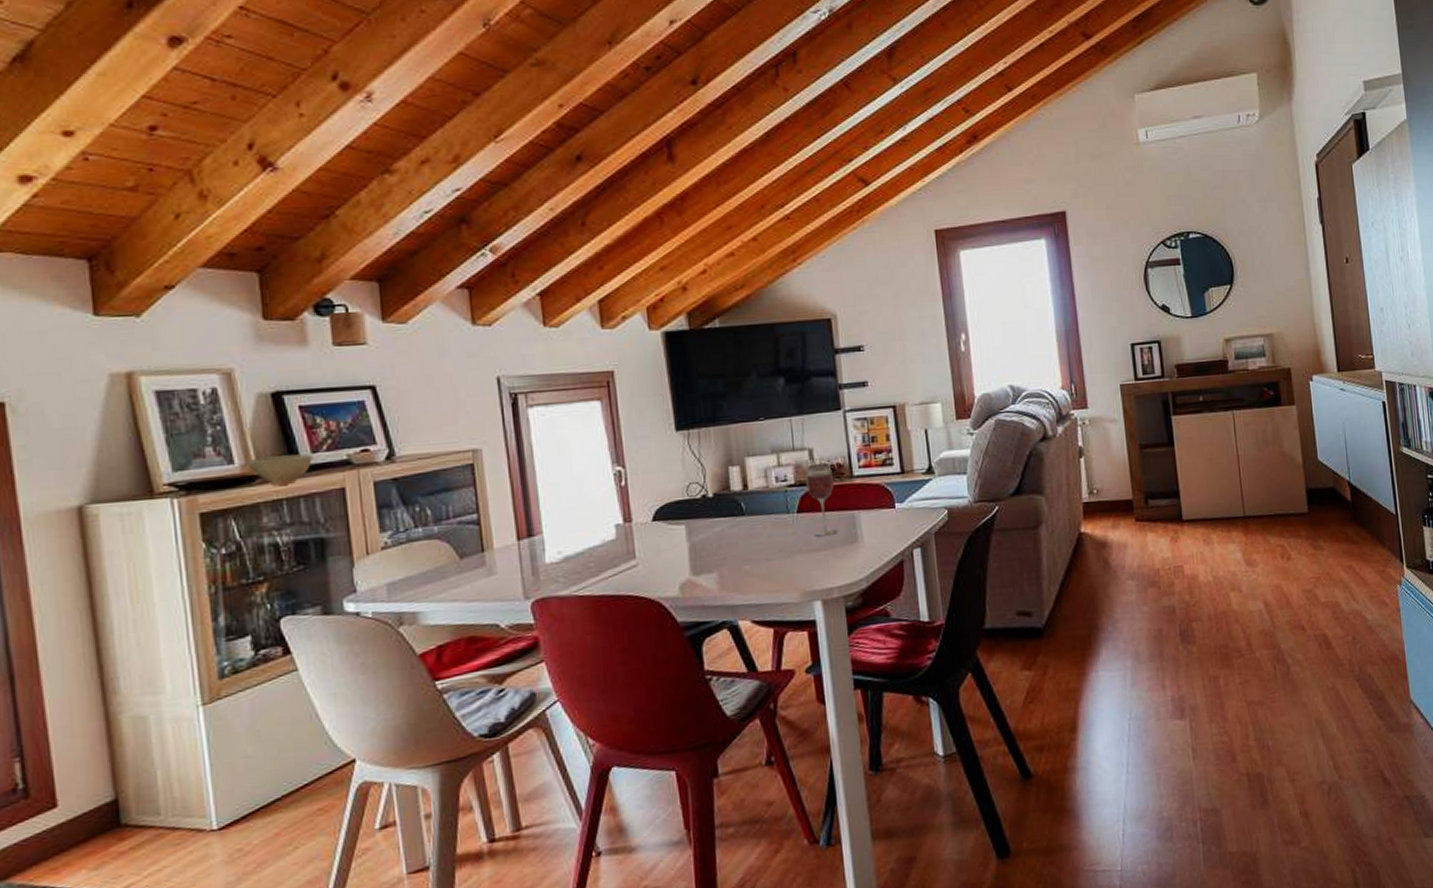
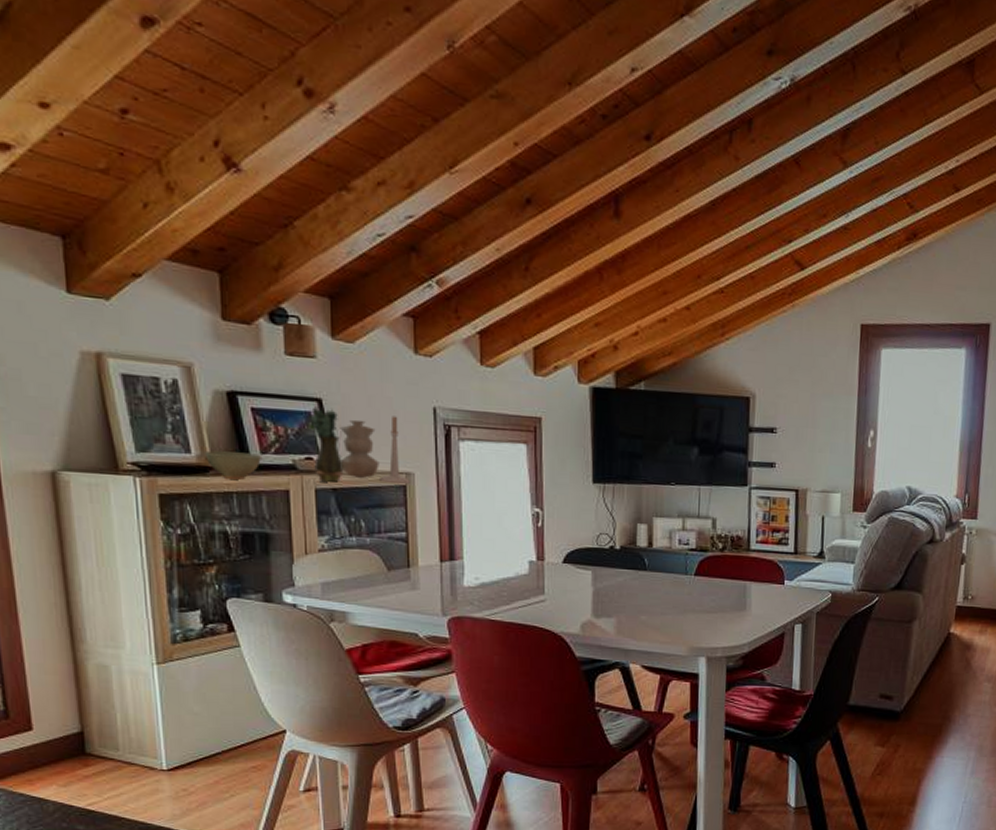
vase: none [360,391,404,474] -> present [306,403,344,484]
vase: none [397,401,443,464] -> present [340,419,379,479]
candlestick: none [442,392,478,464] -> present [378,416,410,484]
wineglass: present [805,462,838,537] -> none [705,532,731,600]

